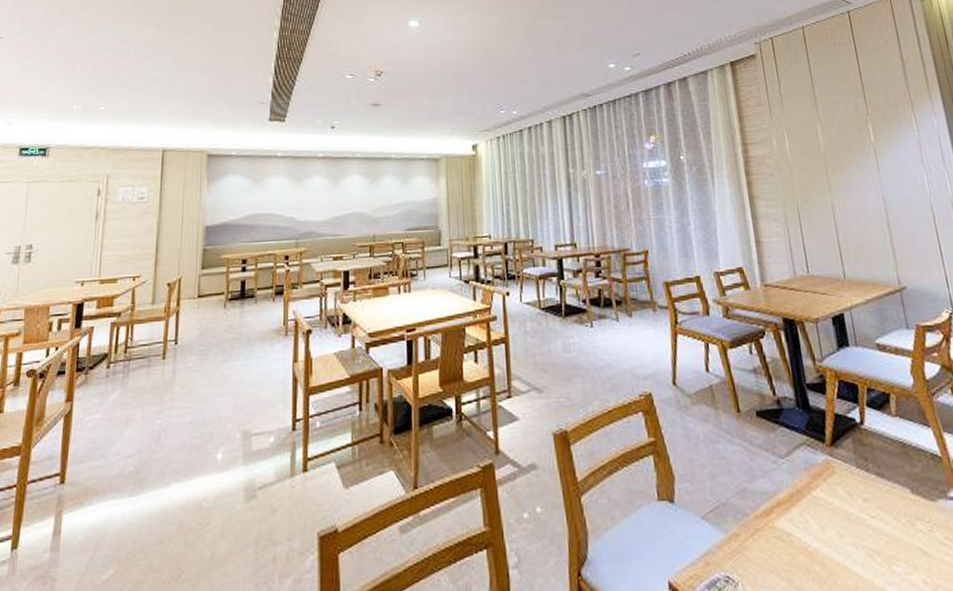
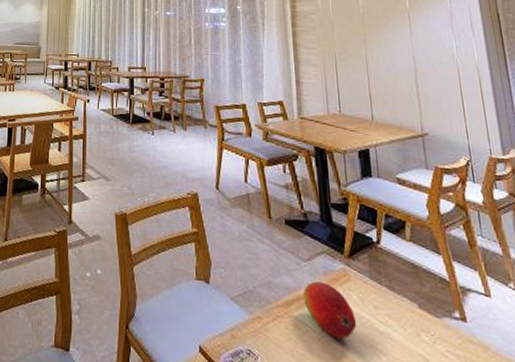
fruit: none [783,480,847,544] -> present [303,281,357,339]

